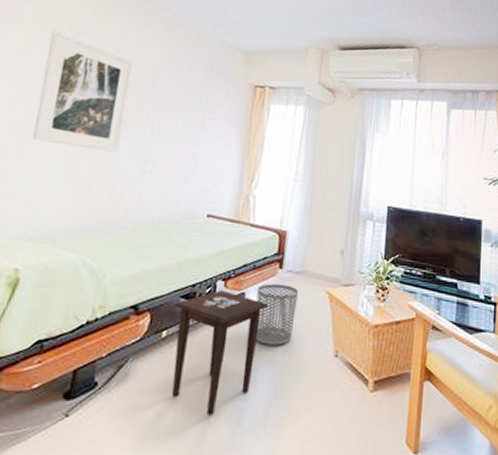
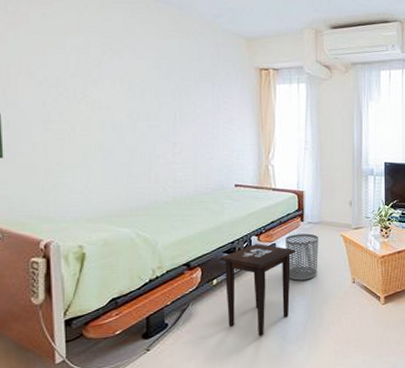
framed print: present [32,30,133,152] -> none [63,32,148,140]

